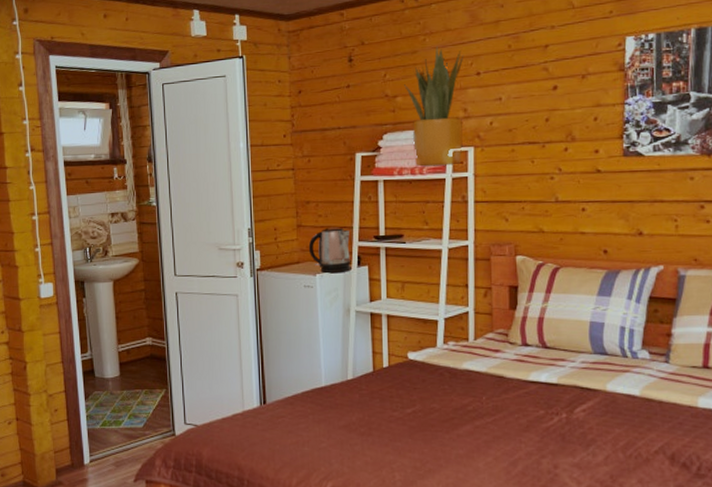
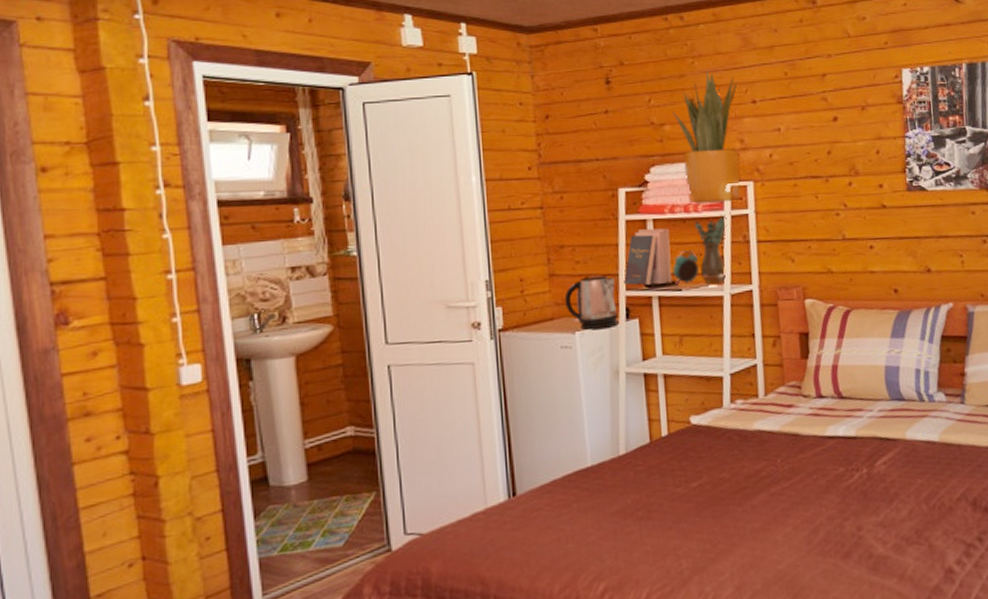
books: none [357,188,398,238] -> present [624,228,672,286]
alarm clock: none [398,208,421,238] -> present [672,250,699,285]
vase: none [420,177,448,239] -> present [695,215,727,285]

